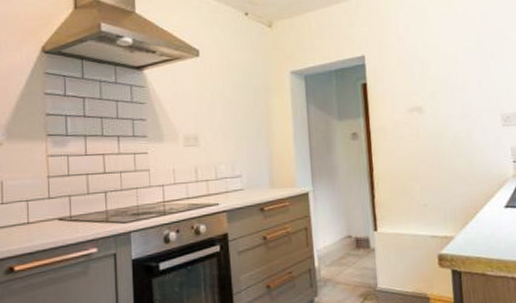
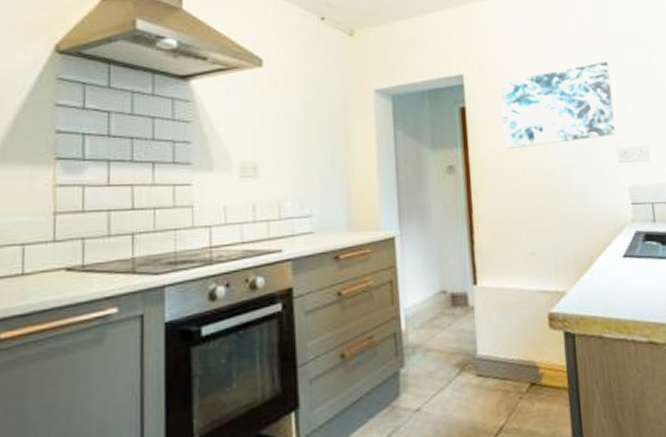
wall art: none [396,38,500,118] -> present [500,62,616,150]

